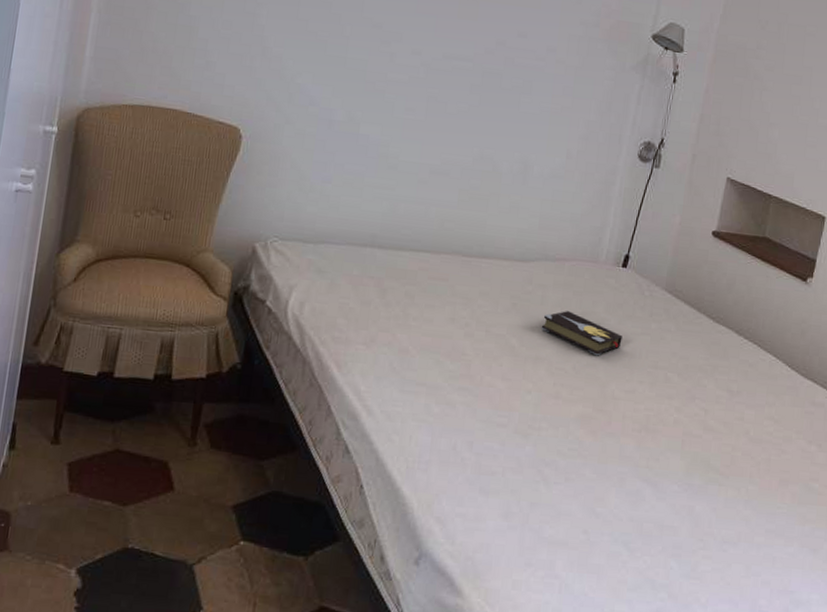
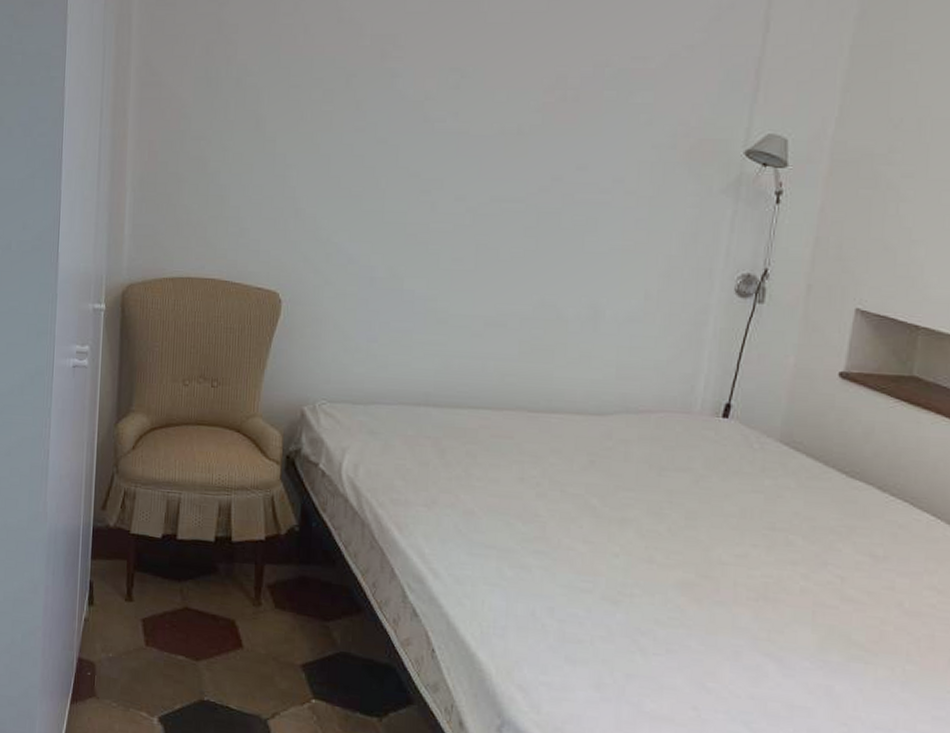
hardback book: present [541,311,623,356] -> none [626,467,728,517]

